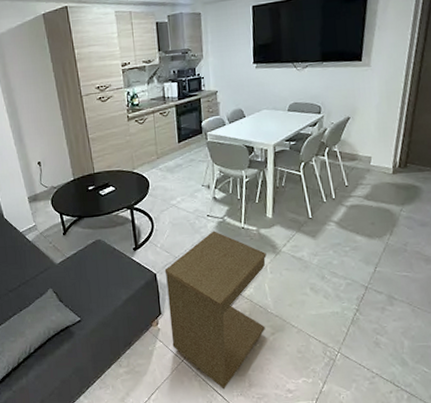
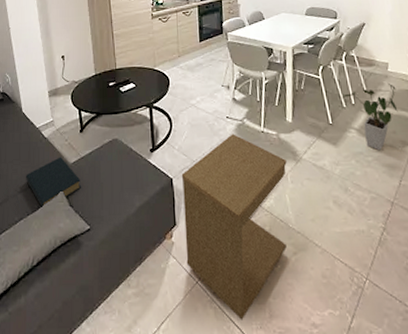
hardback book: none [15,258,69,303] -> present [26,157,81,207]
house plant: none [322,176,378,241] -> present [341,82,398,151]

